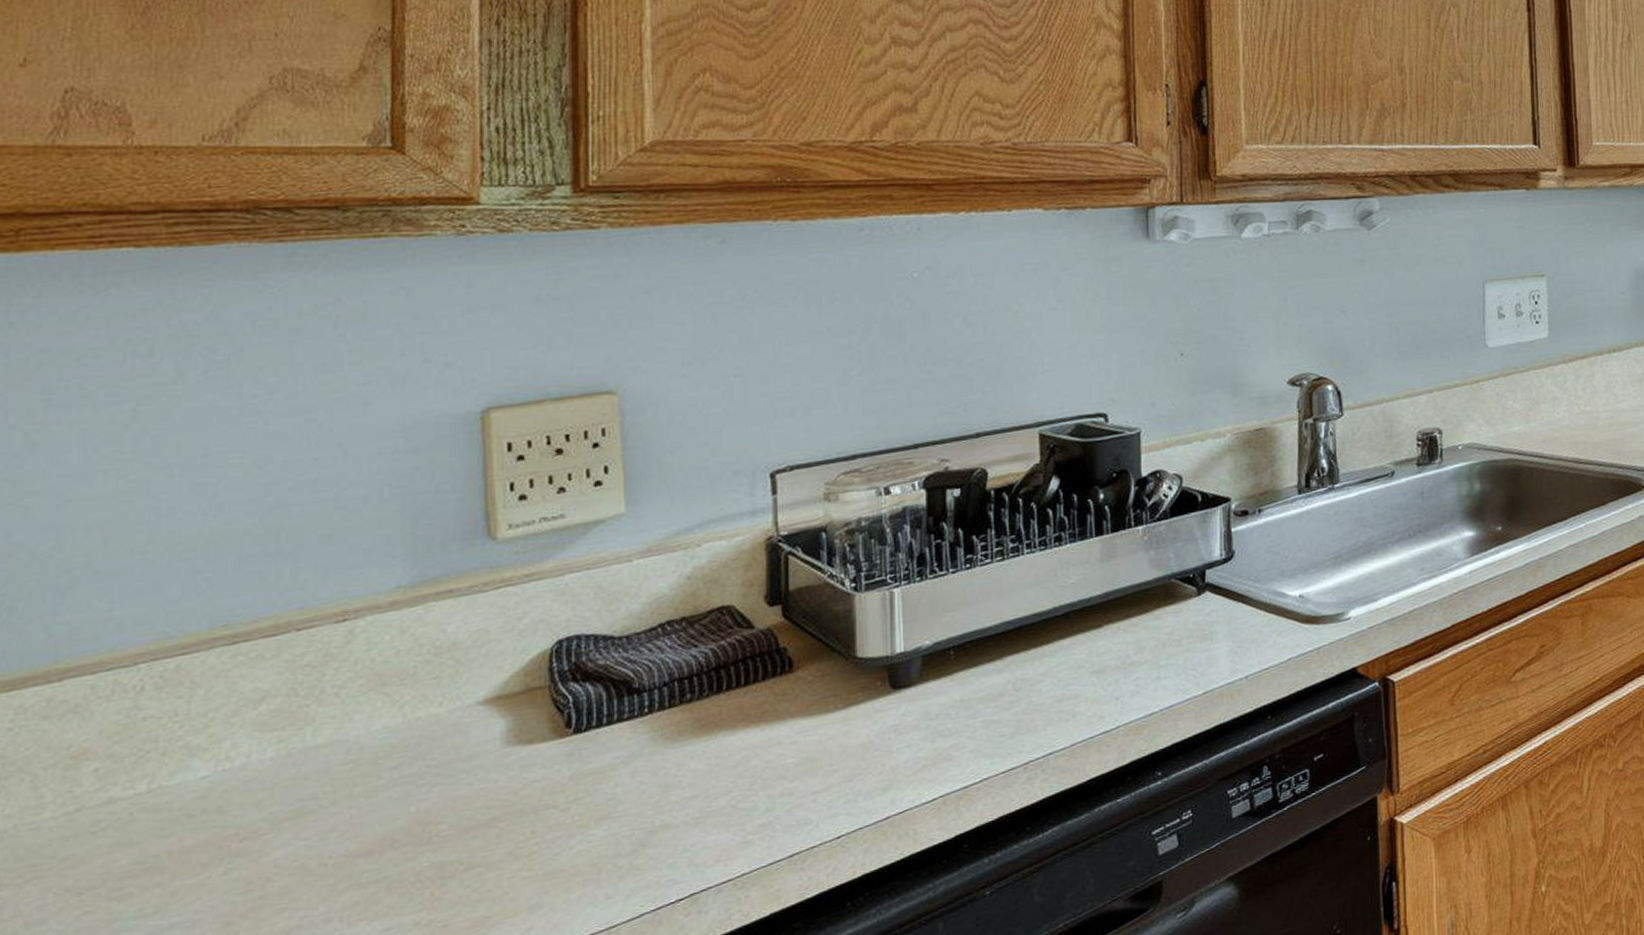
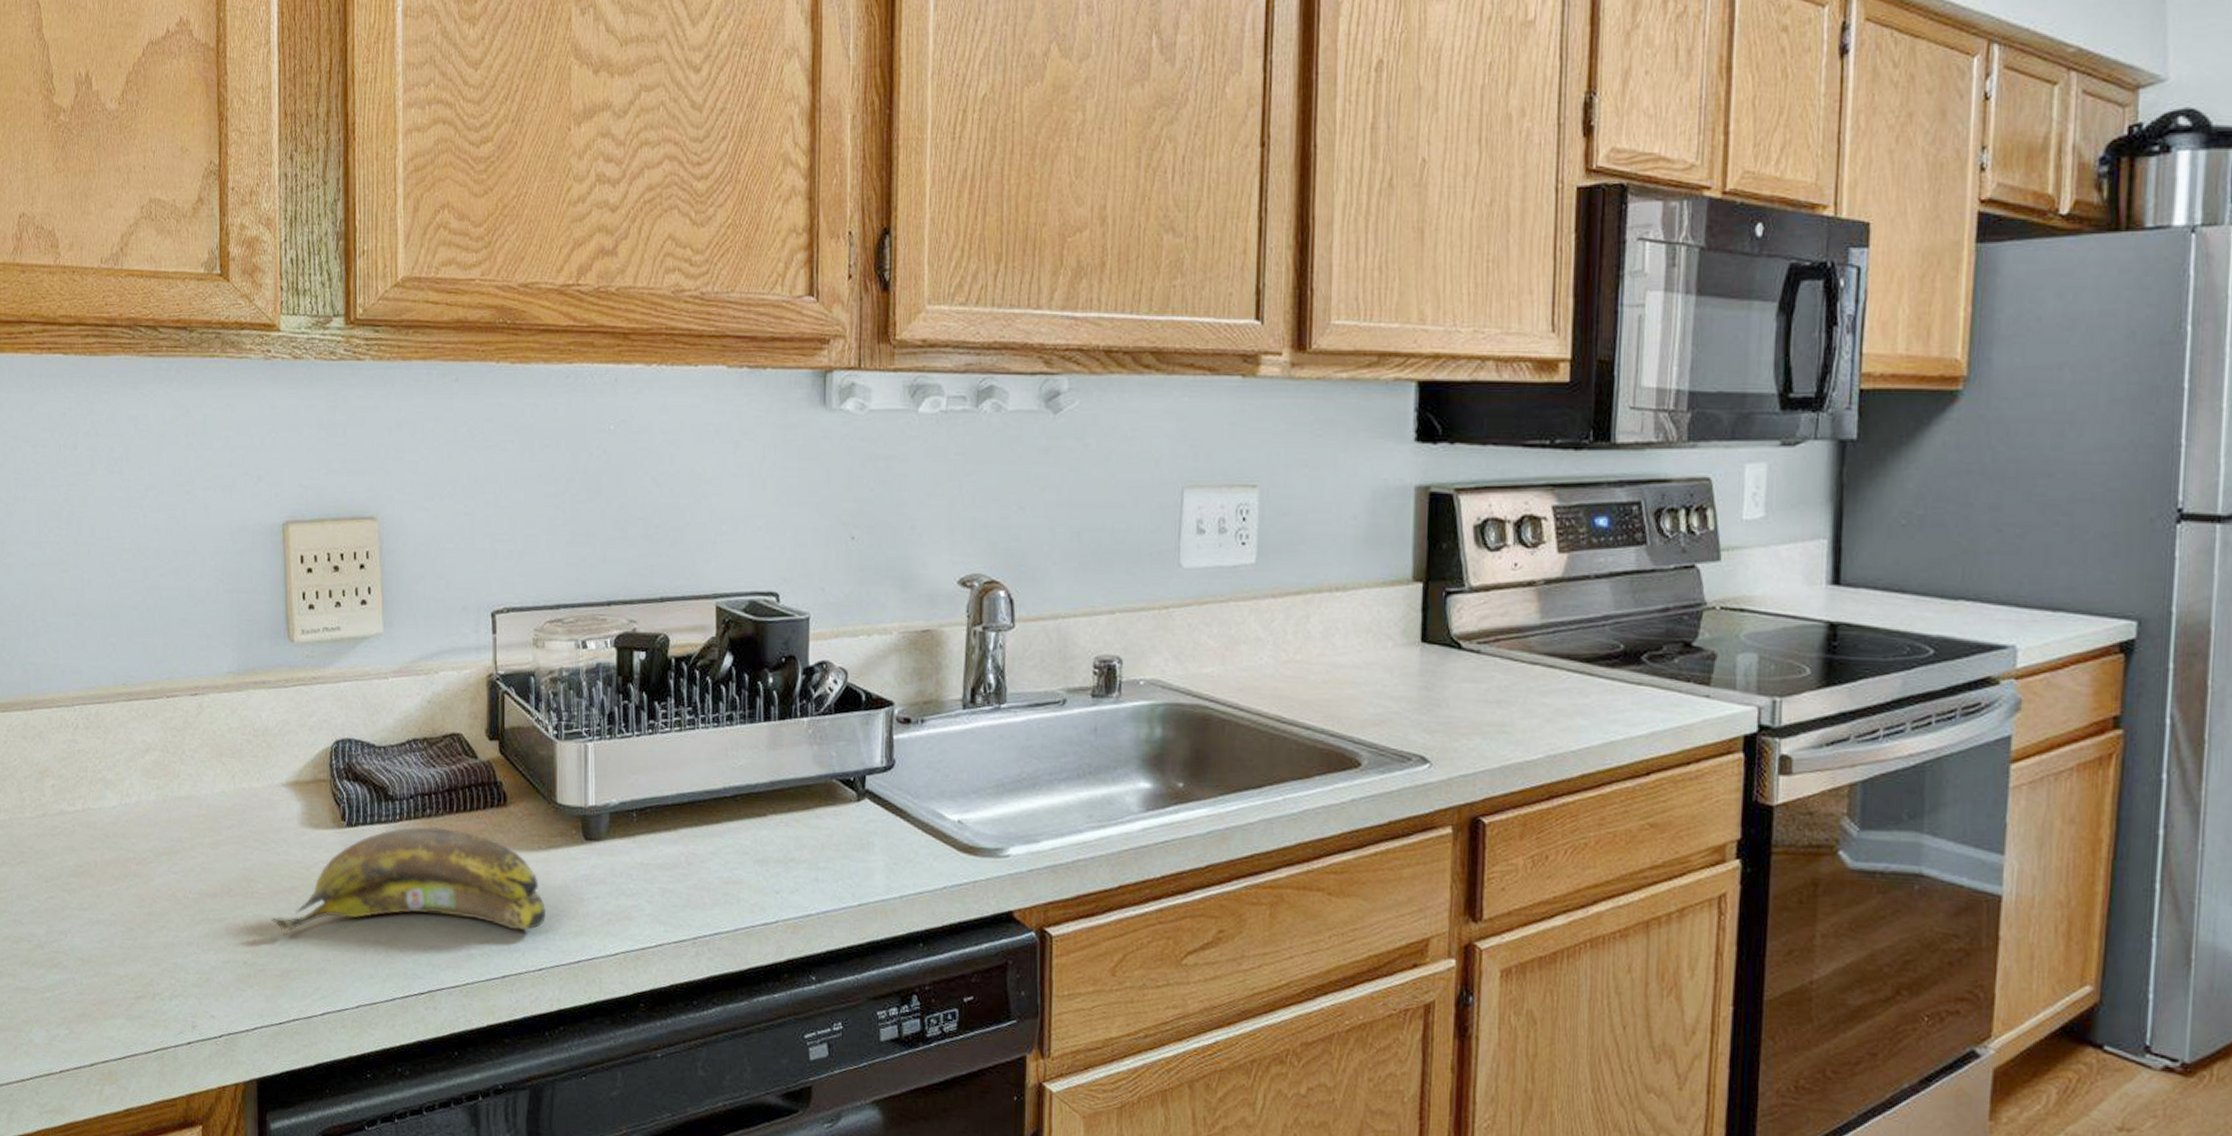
banana: none [458,709,846,877] -> present [270,827,547,935]

